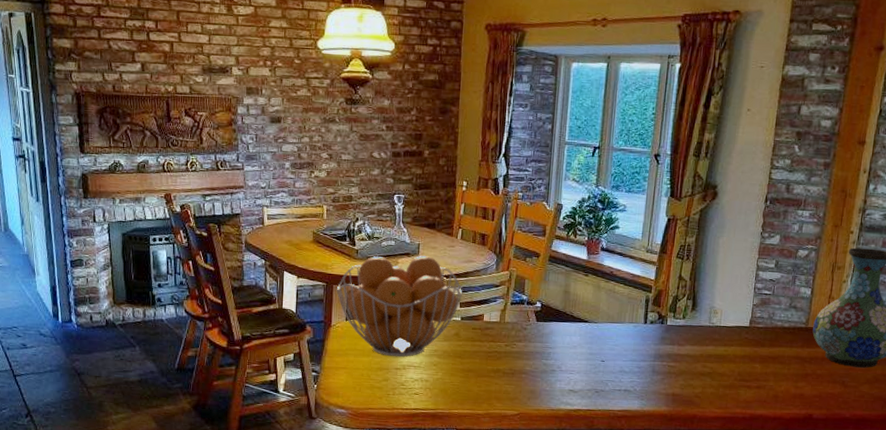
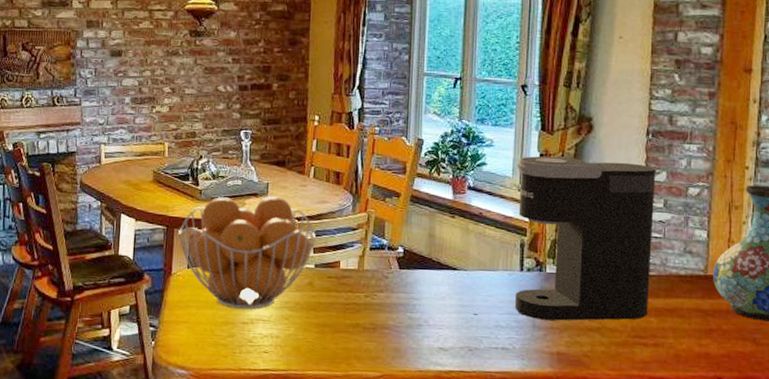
coffee maker: none [638,220,771,367] -> present [515,156,656,321]

